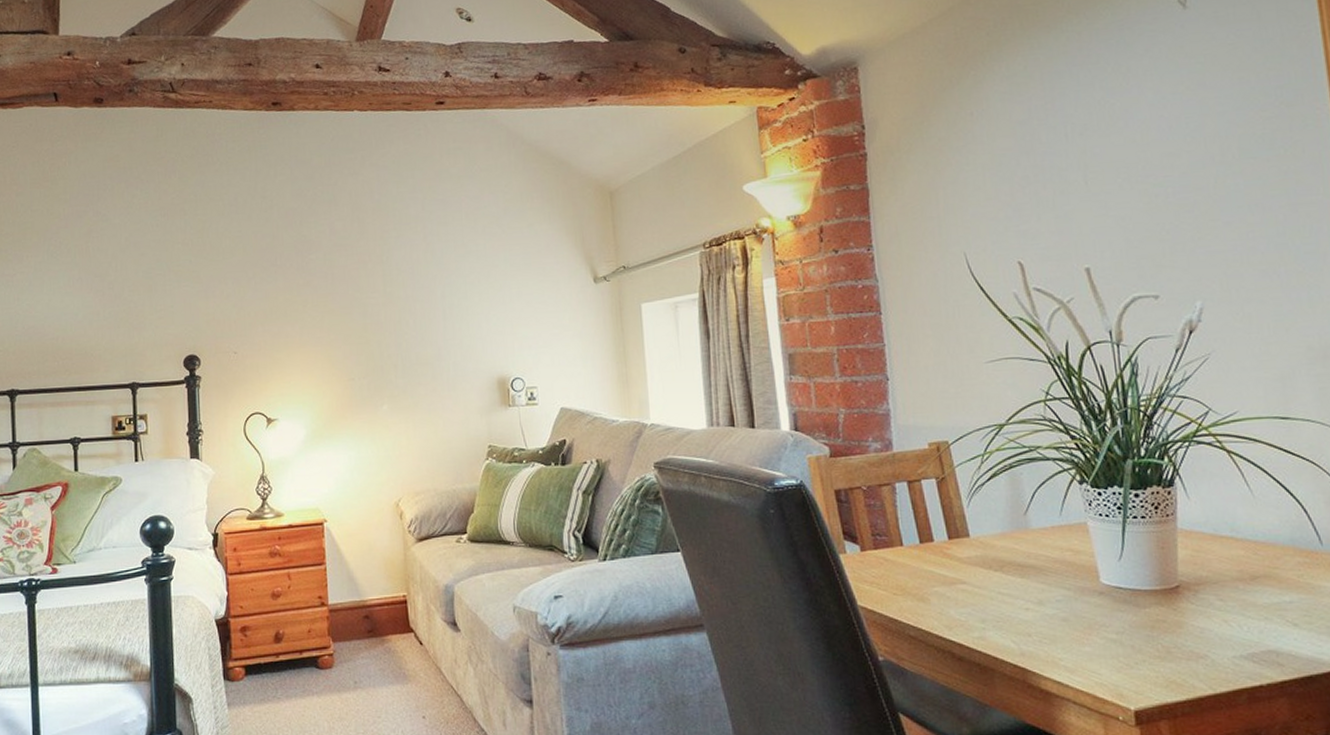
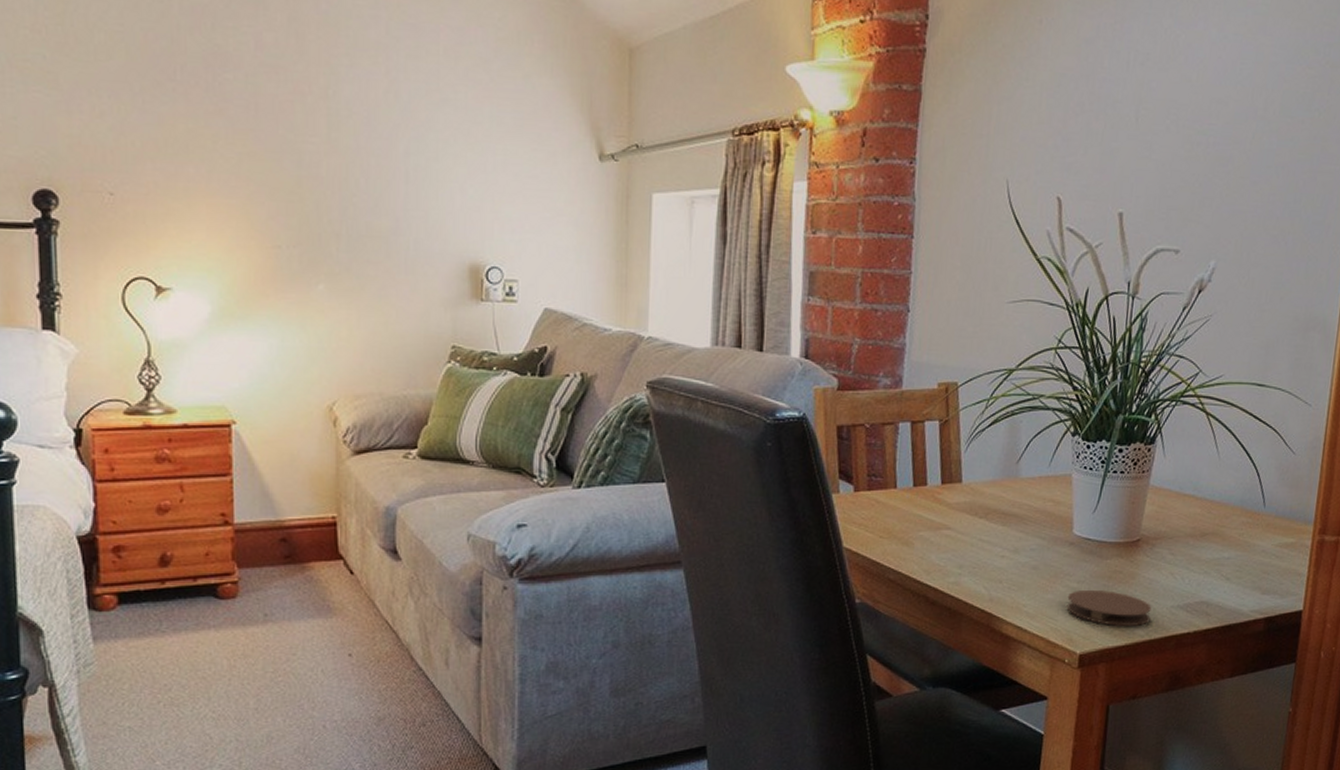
coaster: none [1108,640,1211,679] -> present [1066,589,1152,626]

